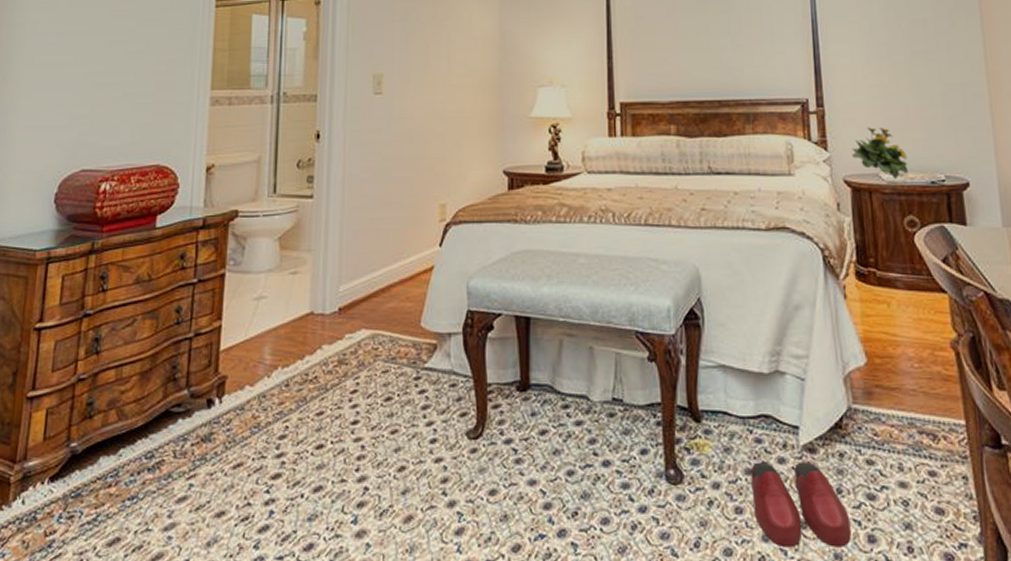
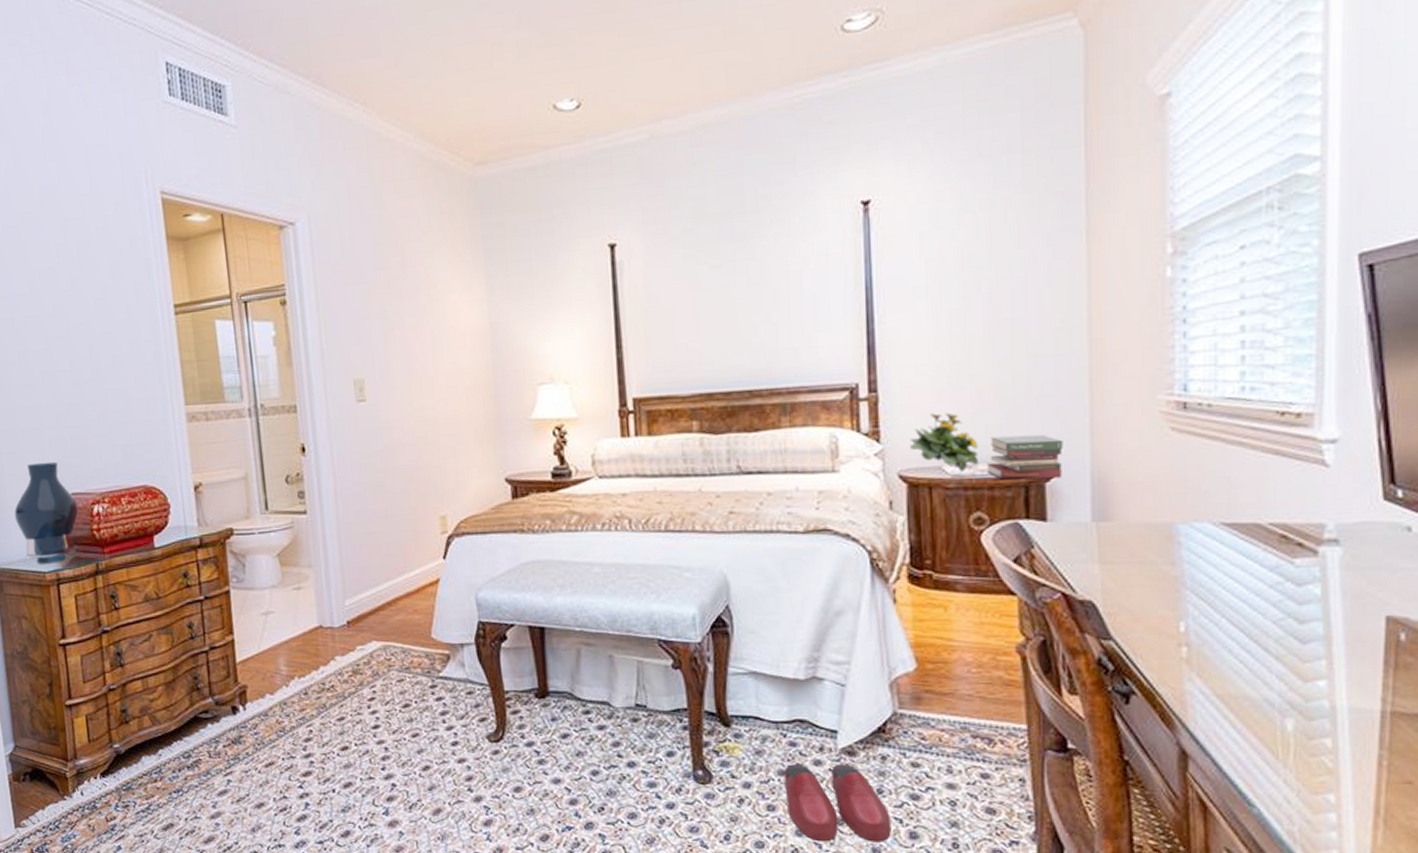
vase: none [16,138,85,242] -> present [14,461,79,564]
books: none [914,149,976,188] -> present [986,434,1063,480]

